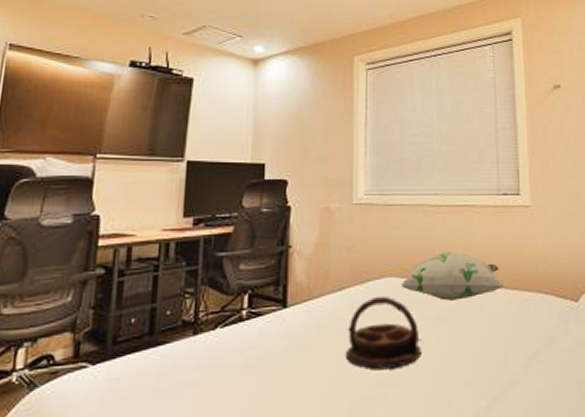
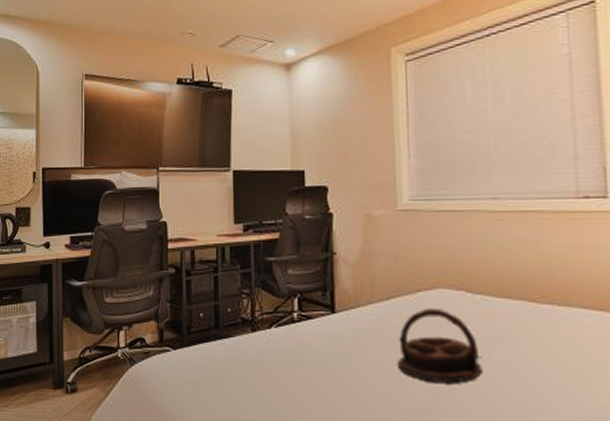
decorative pillow: present [401,252,506,301] -> none [456,264,589,318]

